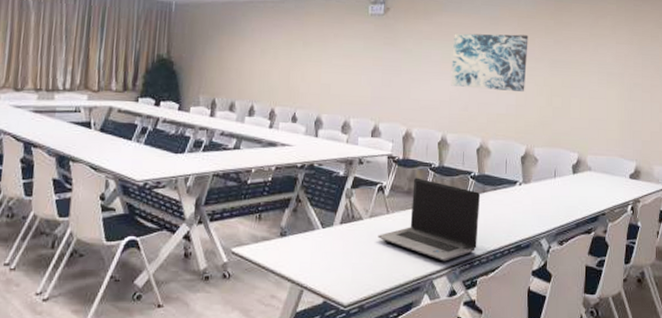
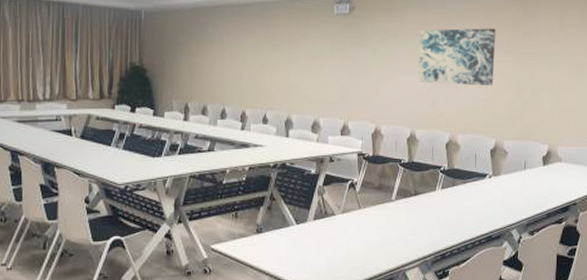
laptop computer: present [378,177,481,262] -> none [350,173,451,253]

